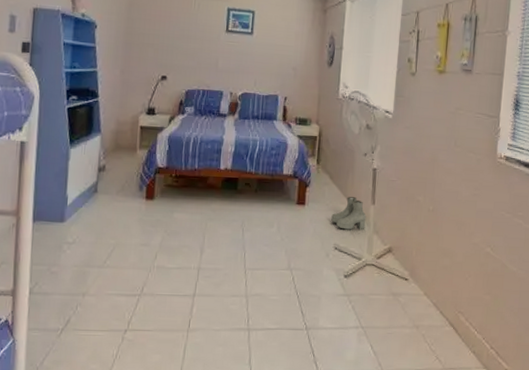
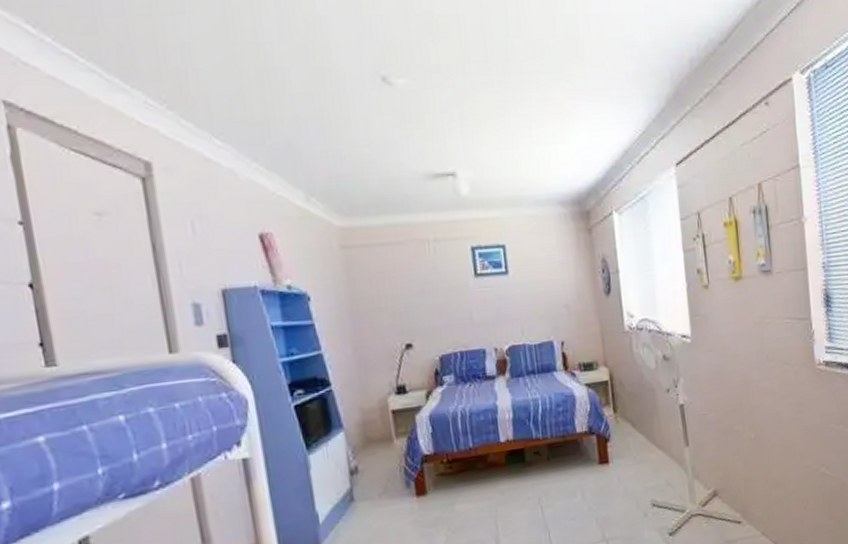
boots: present [331,197,366,230] -> none [642,442,683,482]

